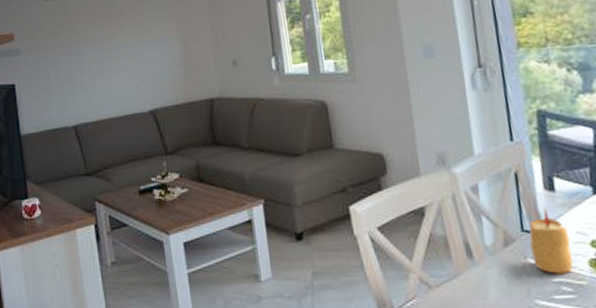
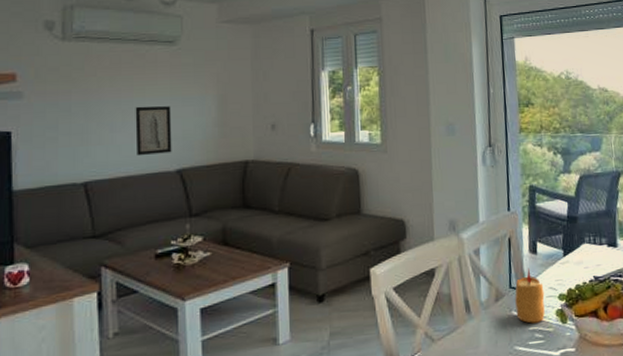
wall art: none [109,51,144,100] -> present [135,106,172,156]

